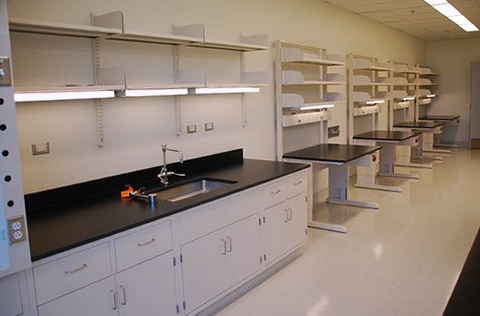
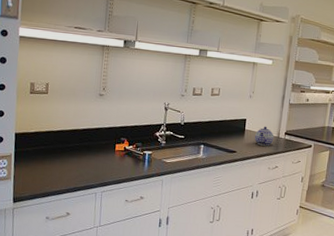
teapot: none [254,152,273,172] -> present [255,126,274,146]

